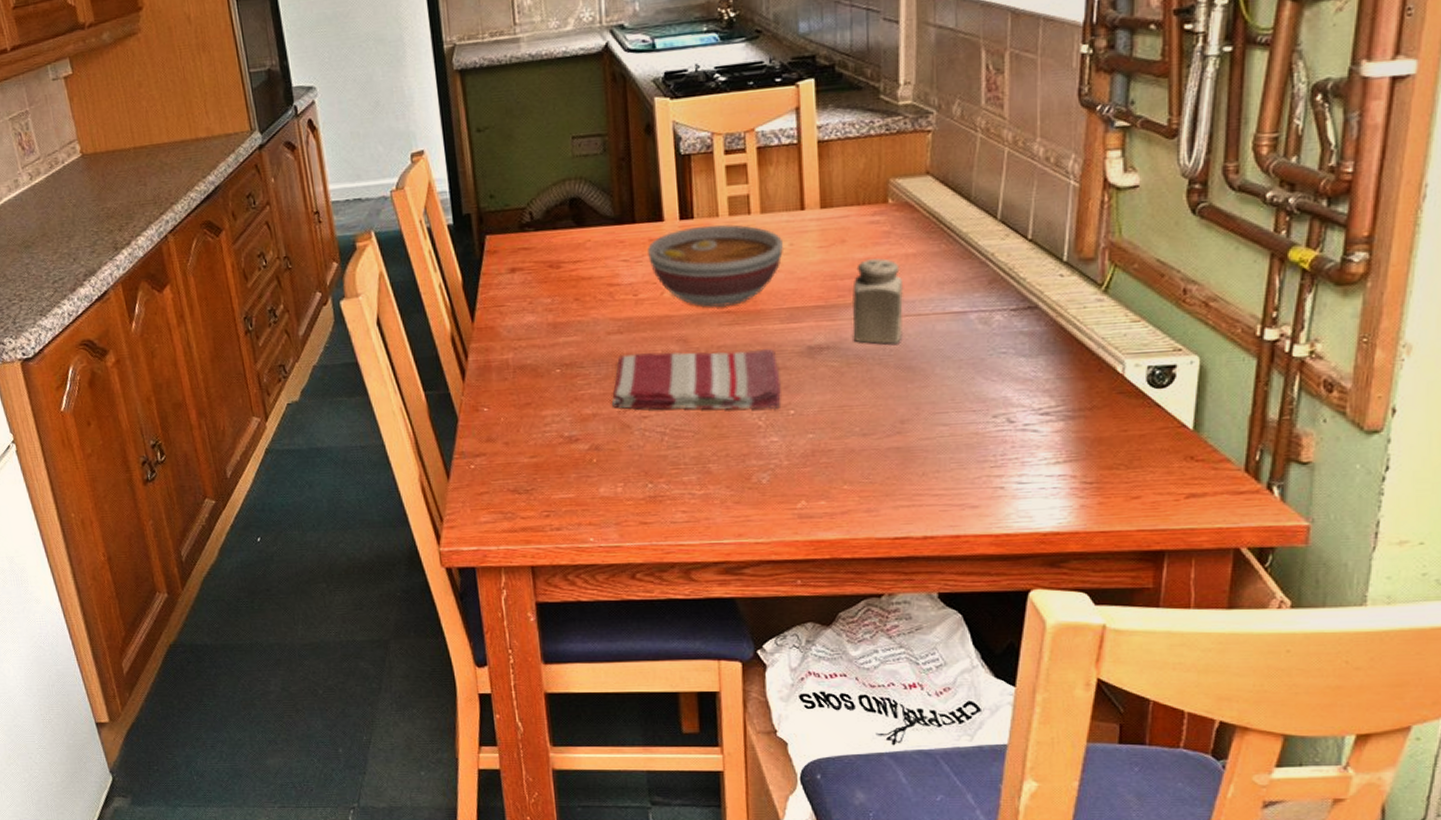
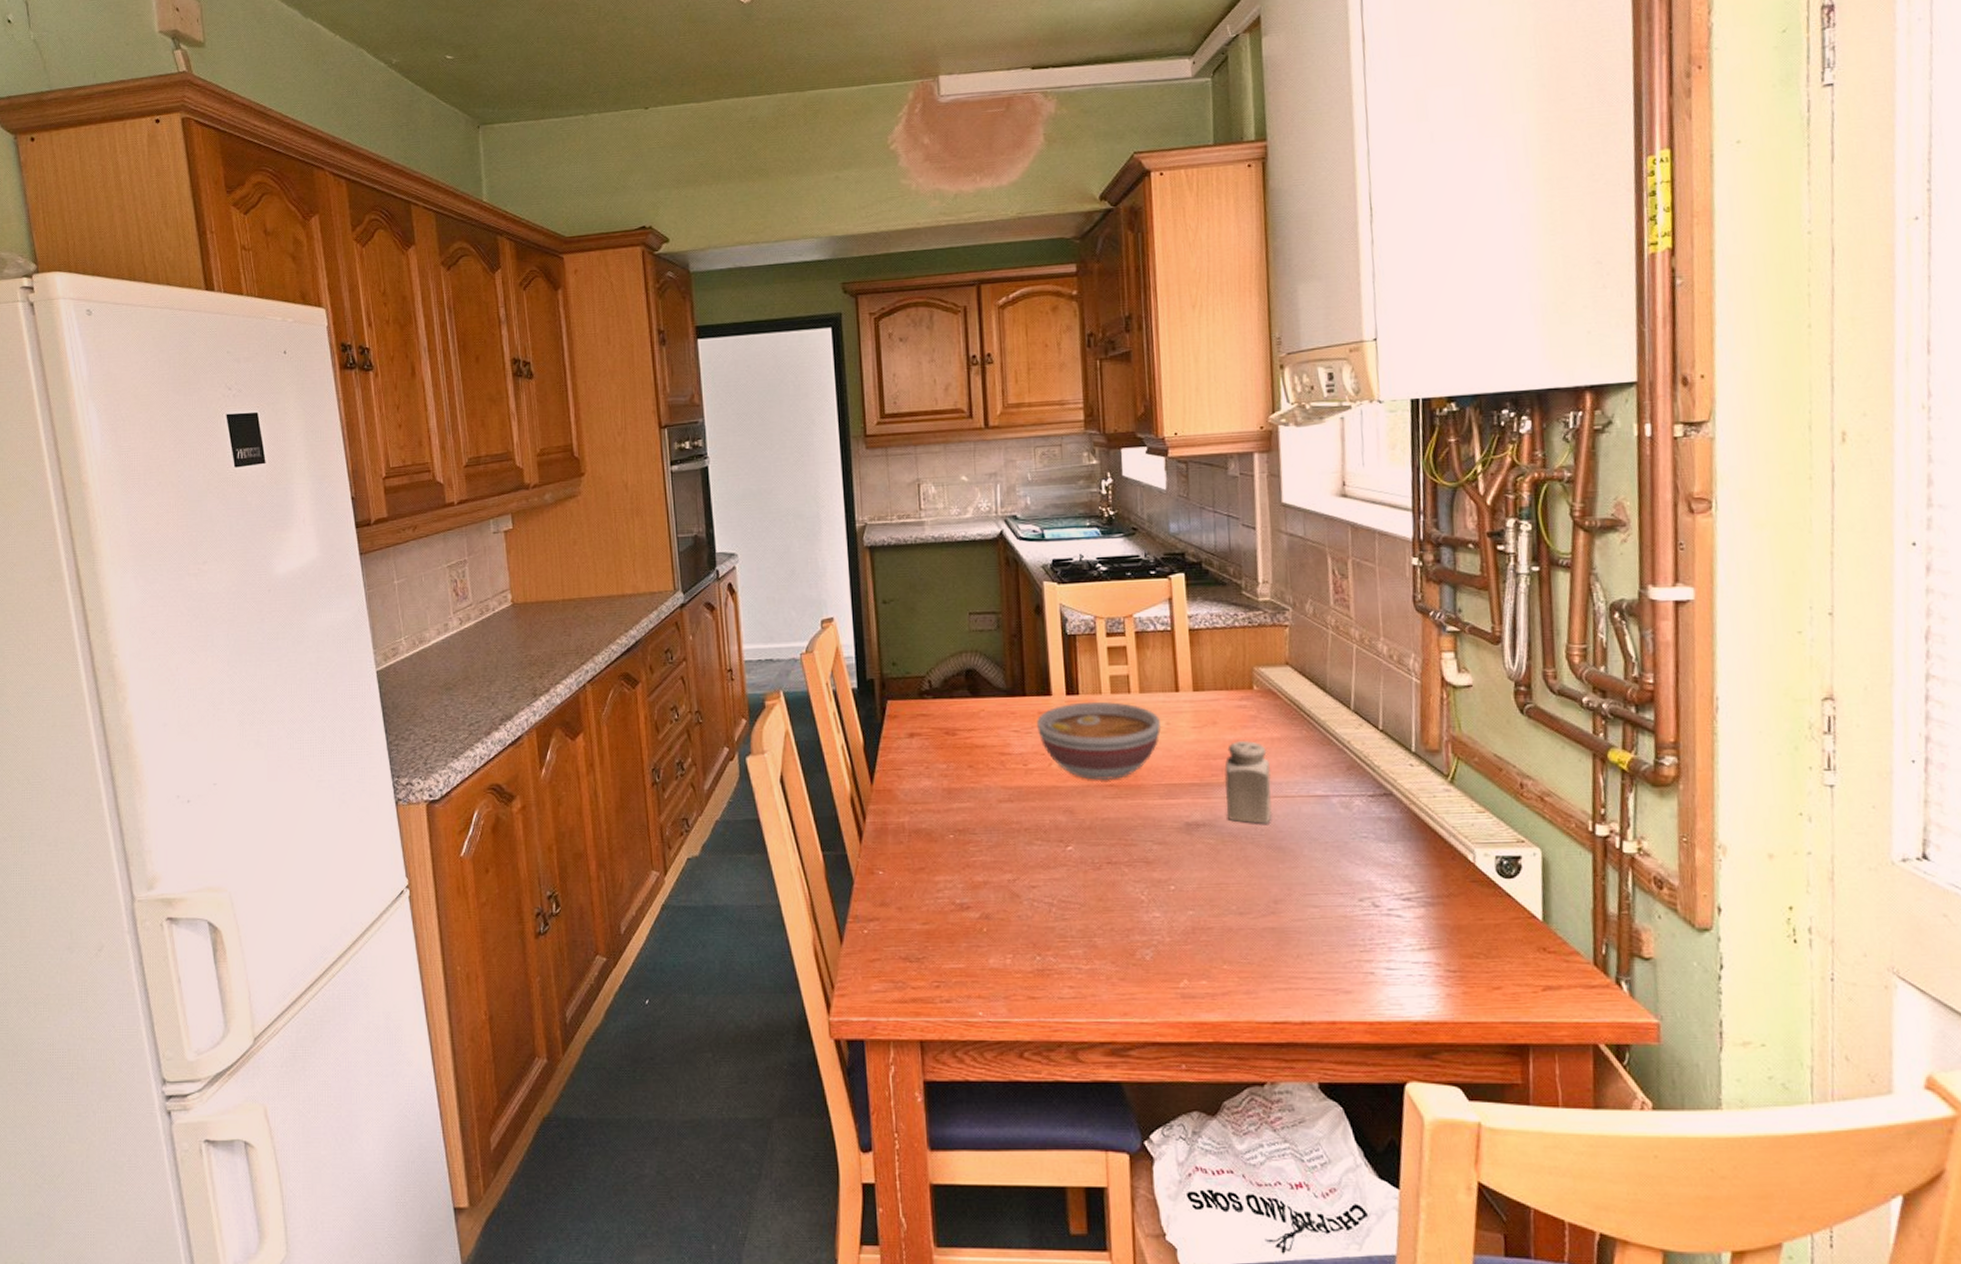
dish towel: present [612,349,781,410] -> none [1002,821,1162,883]

